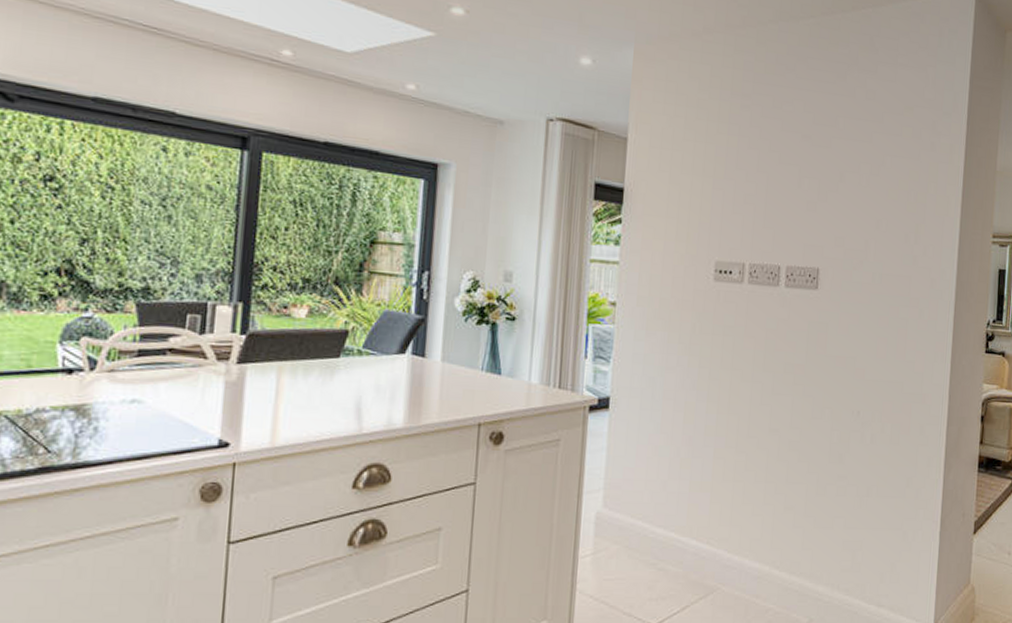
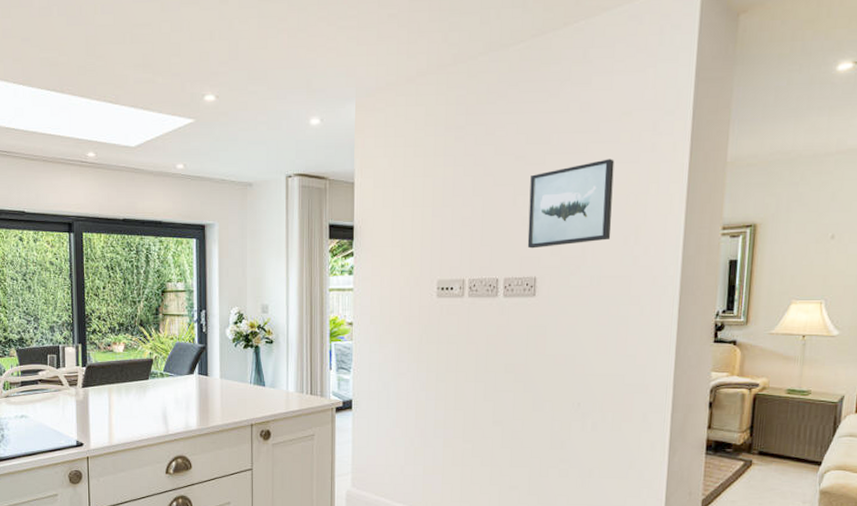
wall art: none [811,151,897,237] -> present [527,159,615,249]

